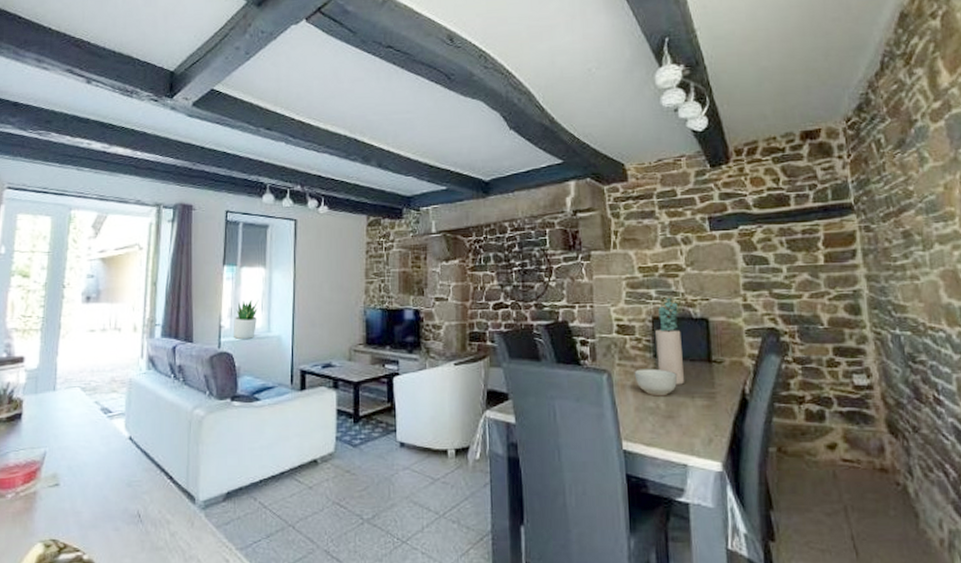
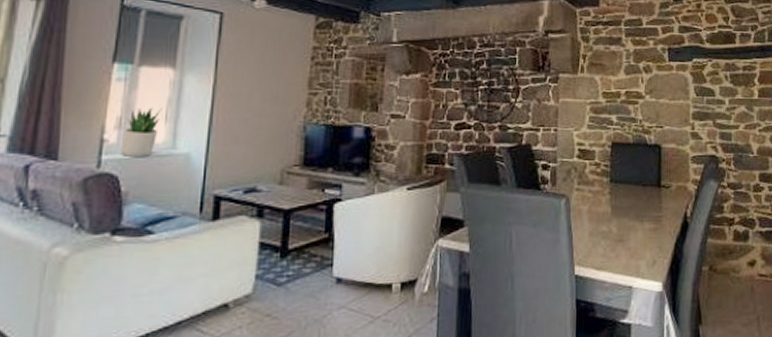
bowl: present [634,368,678,397] -> none [591,193,630,221]
vase: present [655,296,685,385] -> none [613,122,637,209]

